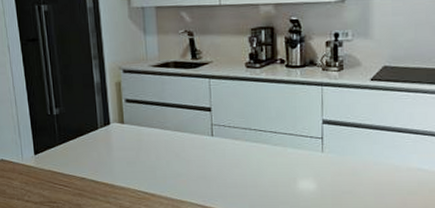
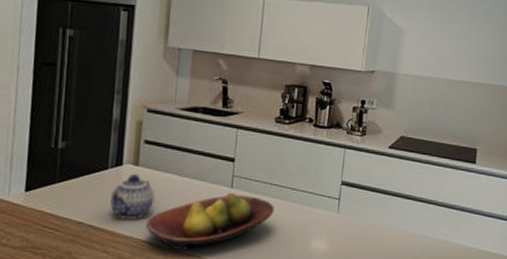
teapot: none [104,132,143,172] -> present [110,174,155,219]
fruit bowl: none [139,140,257,197] -> present [146,192,274,250]

